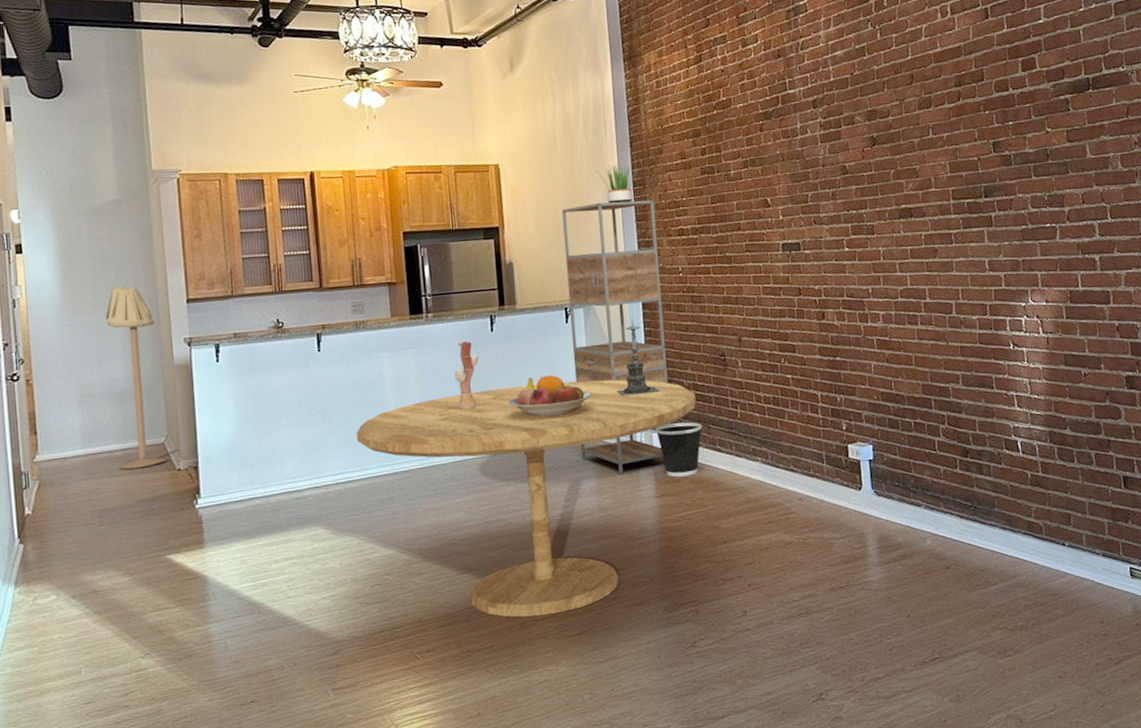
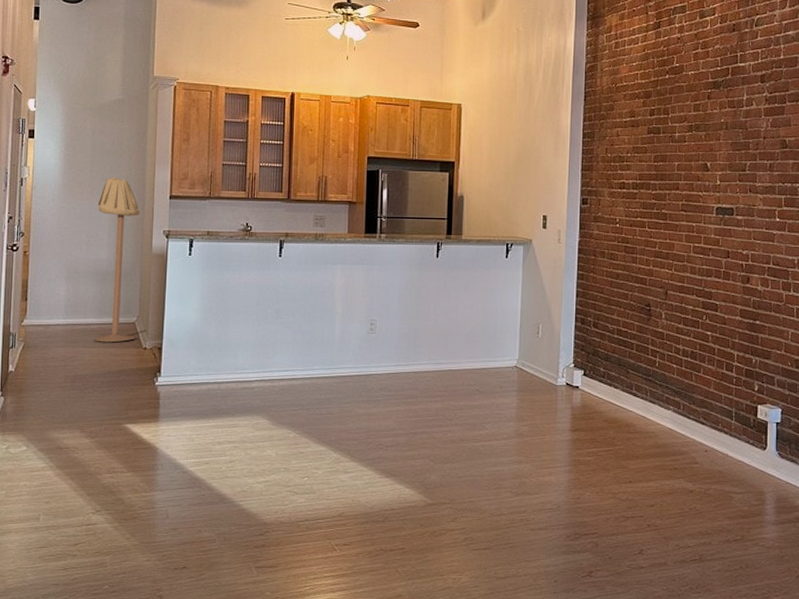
dining table: present [356,379,697,618] -> none [304,310,619,527]
vase: present [454,340,479,410] -> none [399,263,422,326]
fruit bowl: present [508,374,594,417] -> none [445,304,523,342]
shelving unit: present [562,200,671,474] -> none [505,149,600,405]
potted plant: present [596,162,640,204] -> none [549,114,591,152]
candle holder: present [616,318,660,397] -> none [545,260,586,334]
wastebasket: present [655,422,703,478] -> none [576,364,622,415]

